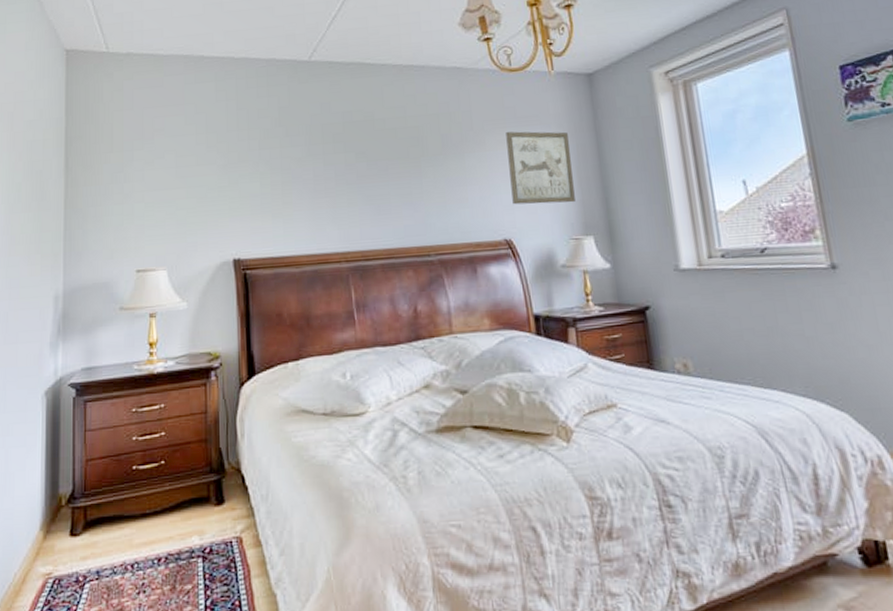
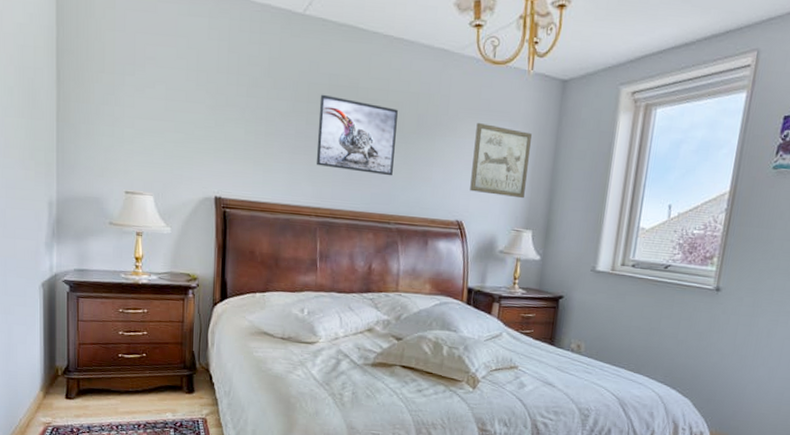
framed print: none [335,132,424,207] -> present [316,94,398,176]

